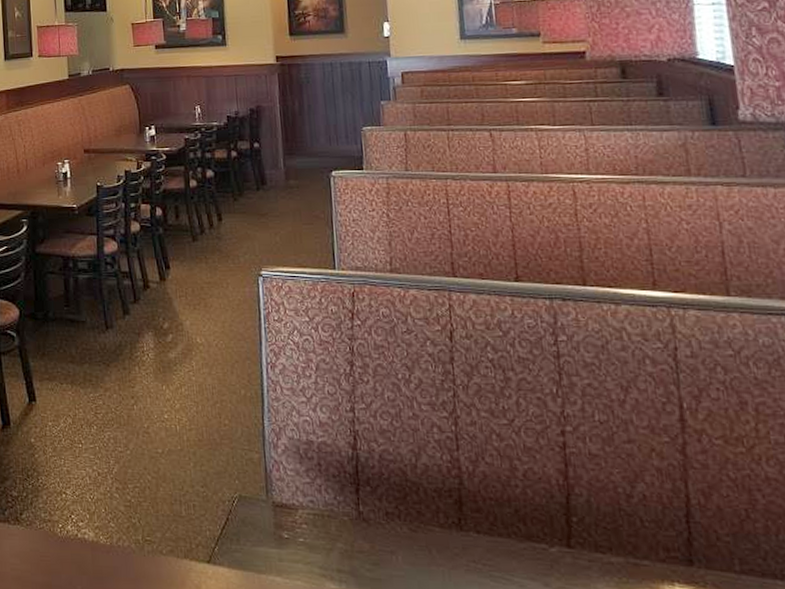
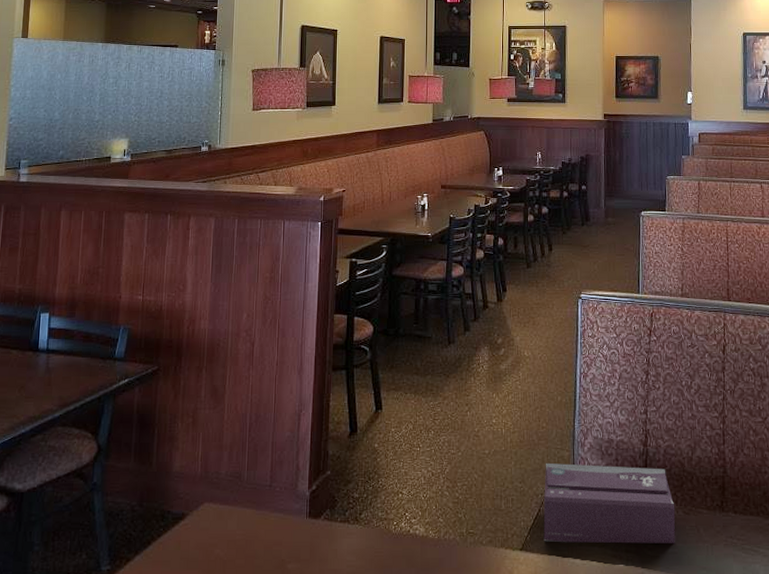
tissue box: none [230,465,401,565] -> present [543,462,676,544]

